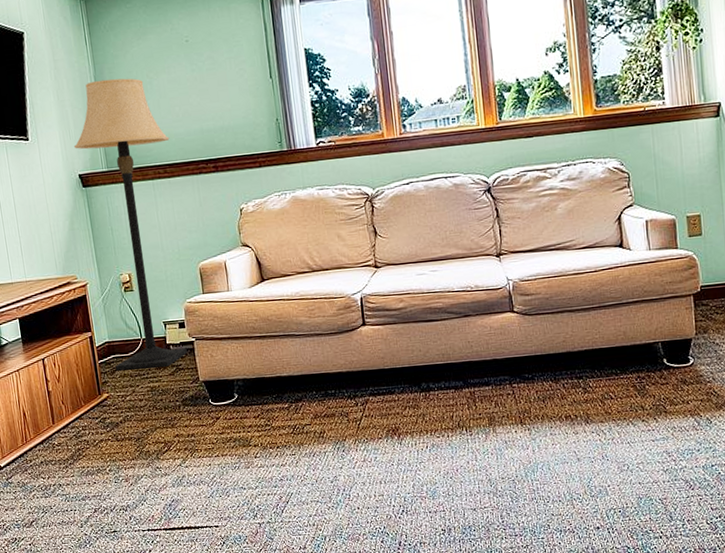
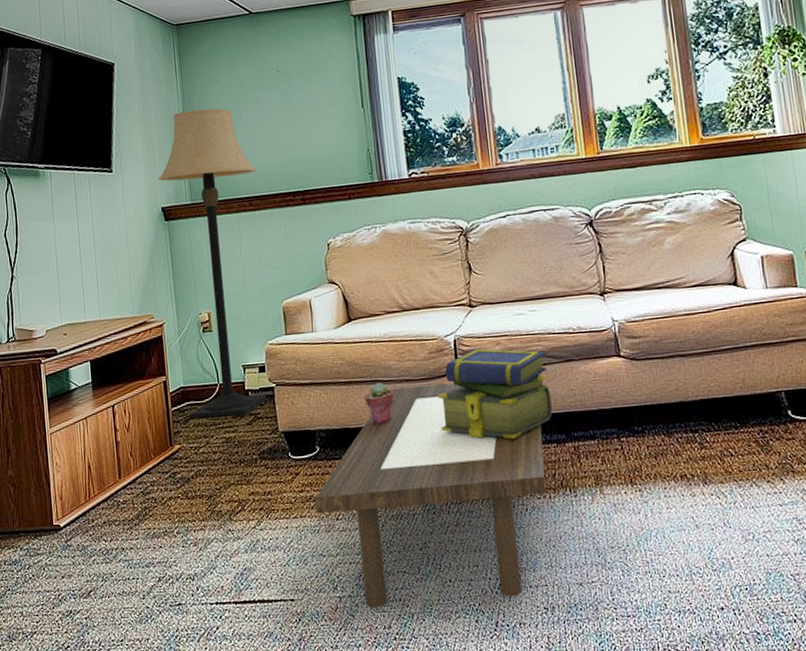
coffee table: none [235,336,445,532] -> present [315,382,547,608]
potted succulent: none [277,336,306,374] -> present [364,382,395,424]
stack of books: none [345,305,451,386] -> present [437,348,553,439]

